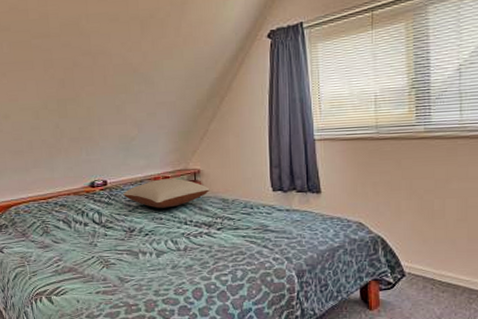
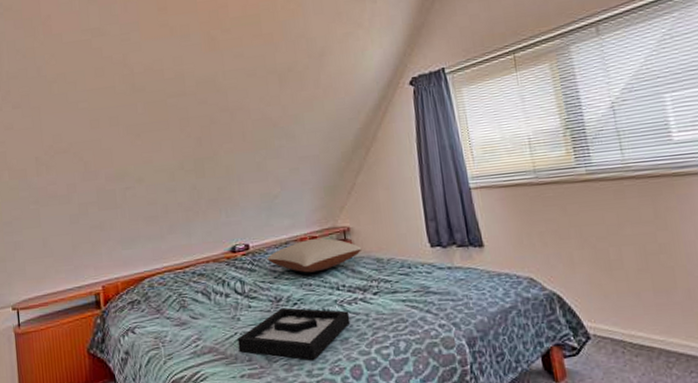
decorative tray: none [94,237,195,283] -> present [237,307,351,361]

